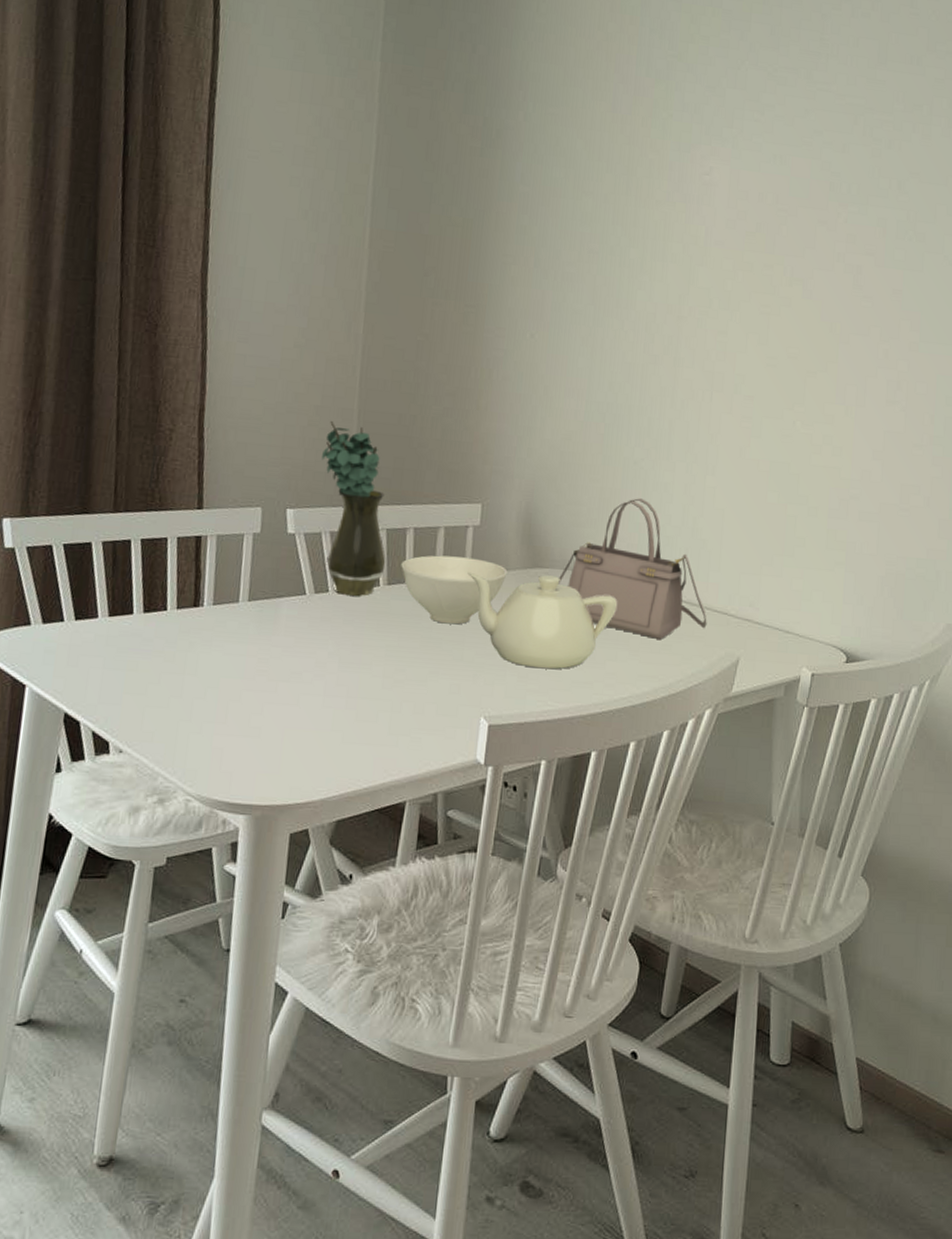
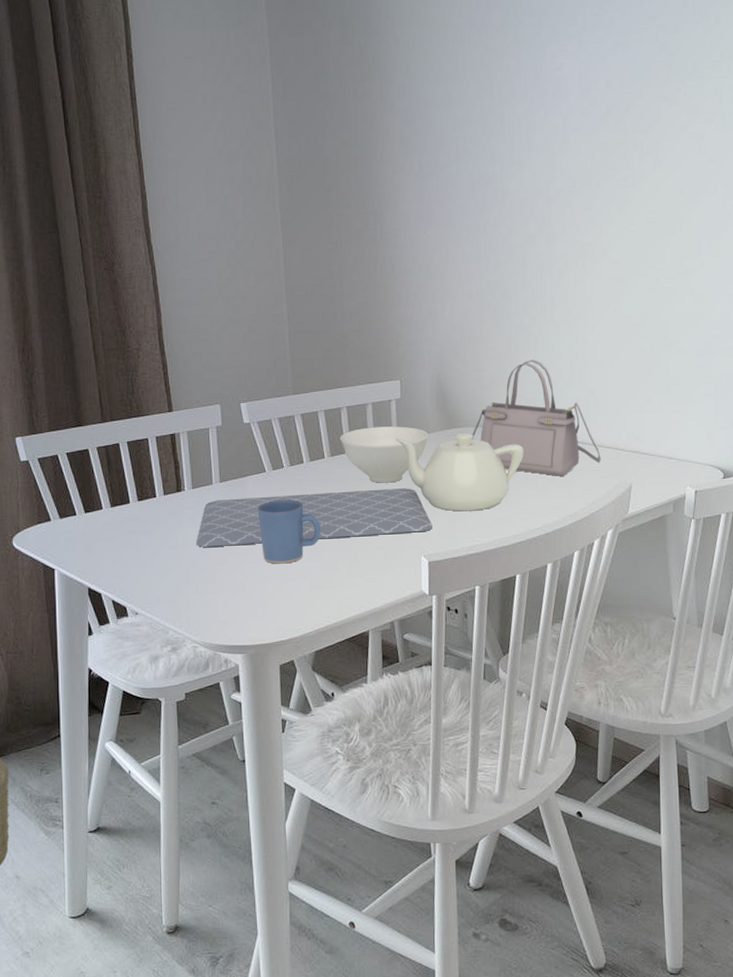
placemat: none [207,622,499,688] -> present [196,488,433,547]
mug: none [288,630,364,709] -> present [257,499,321,564]
vase: present [322,421,386,596] -> none [263,326,327,469]

